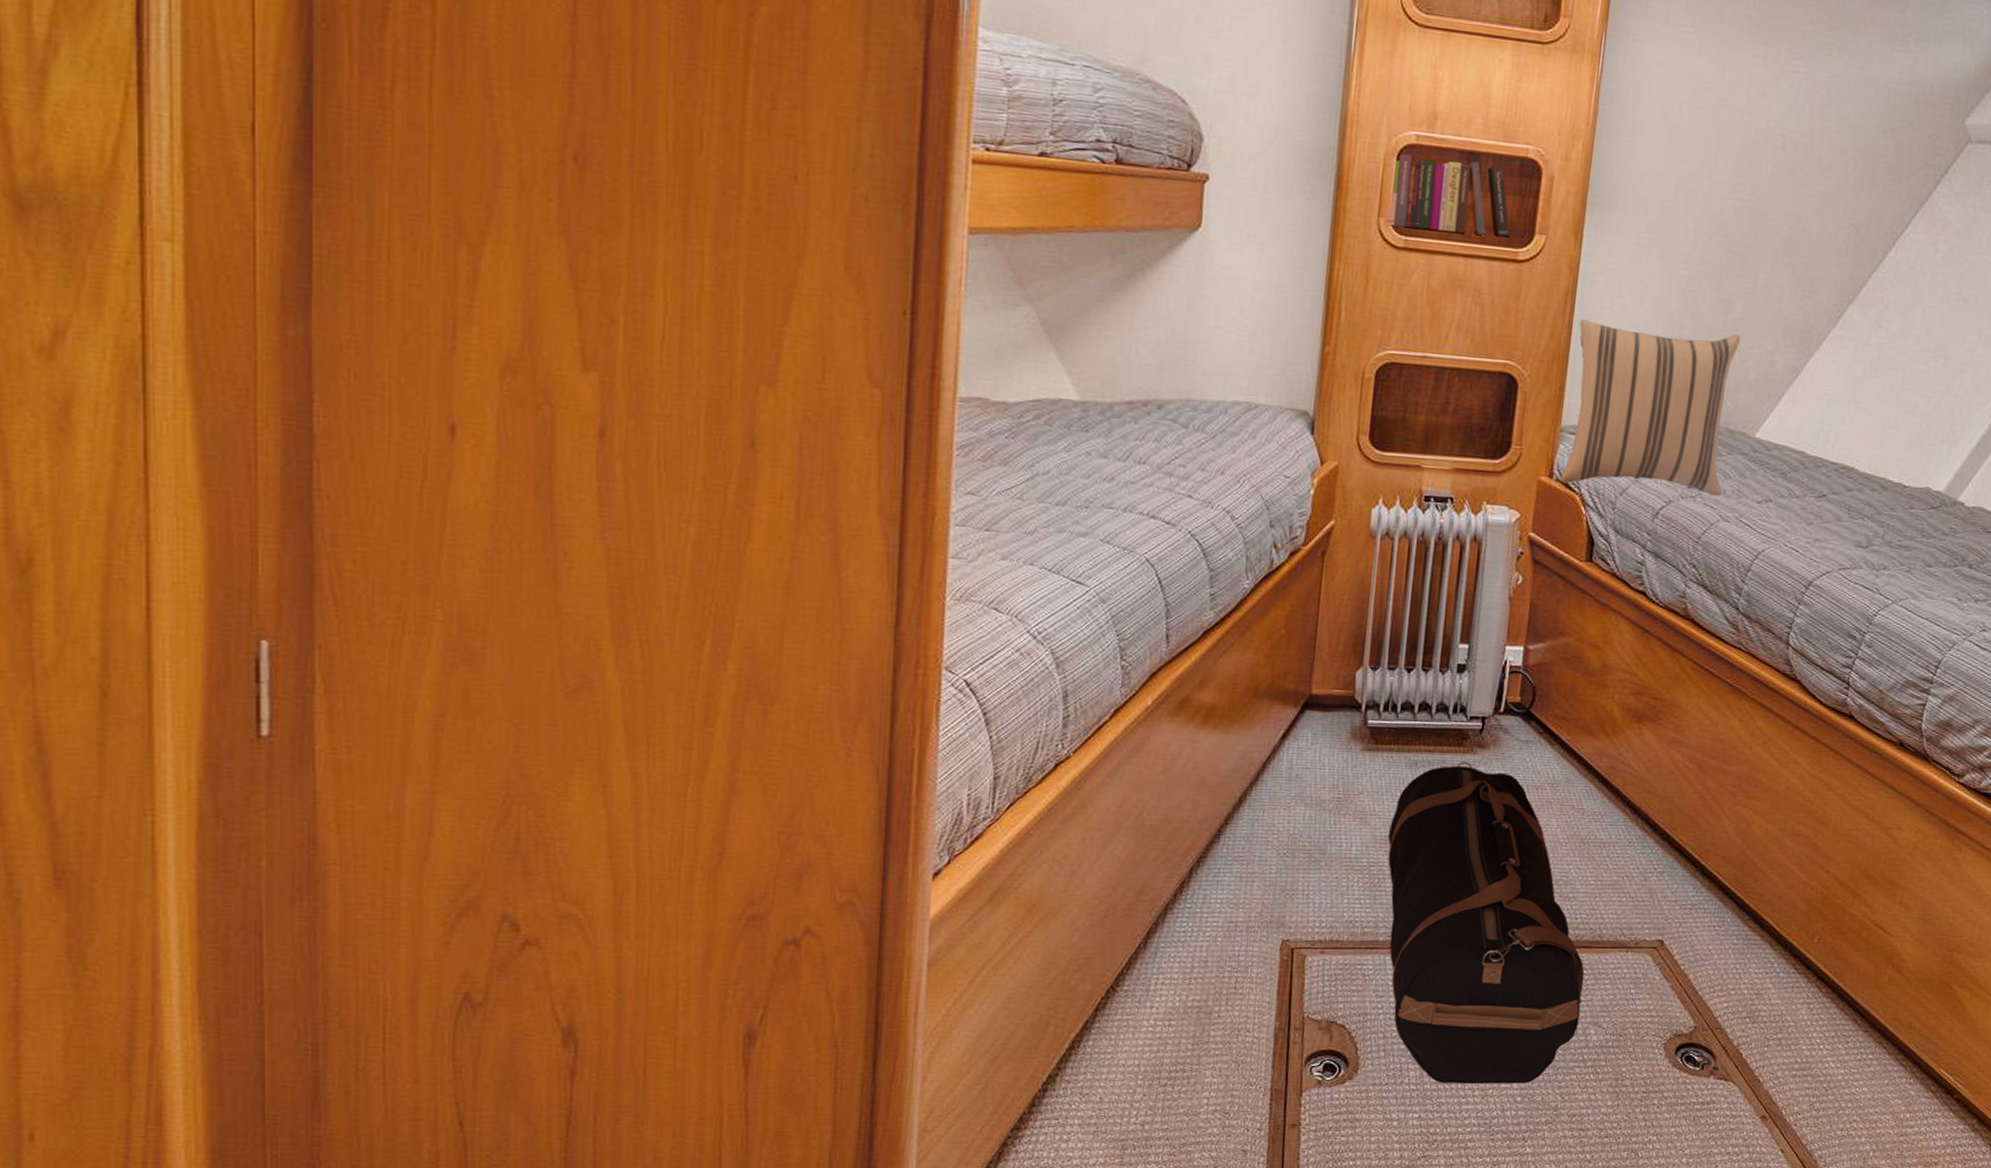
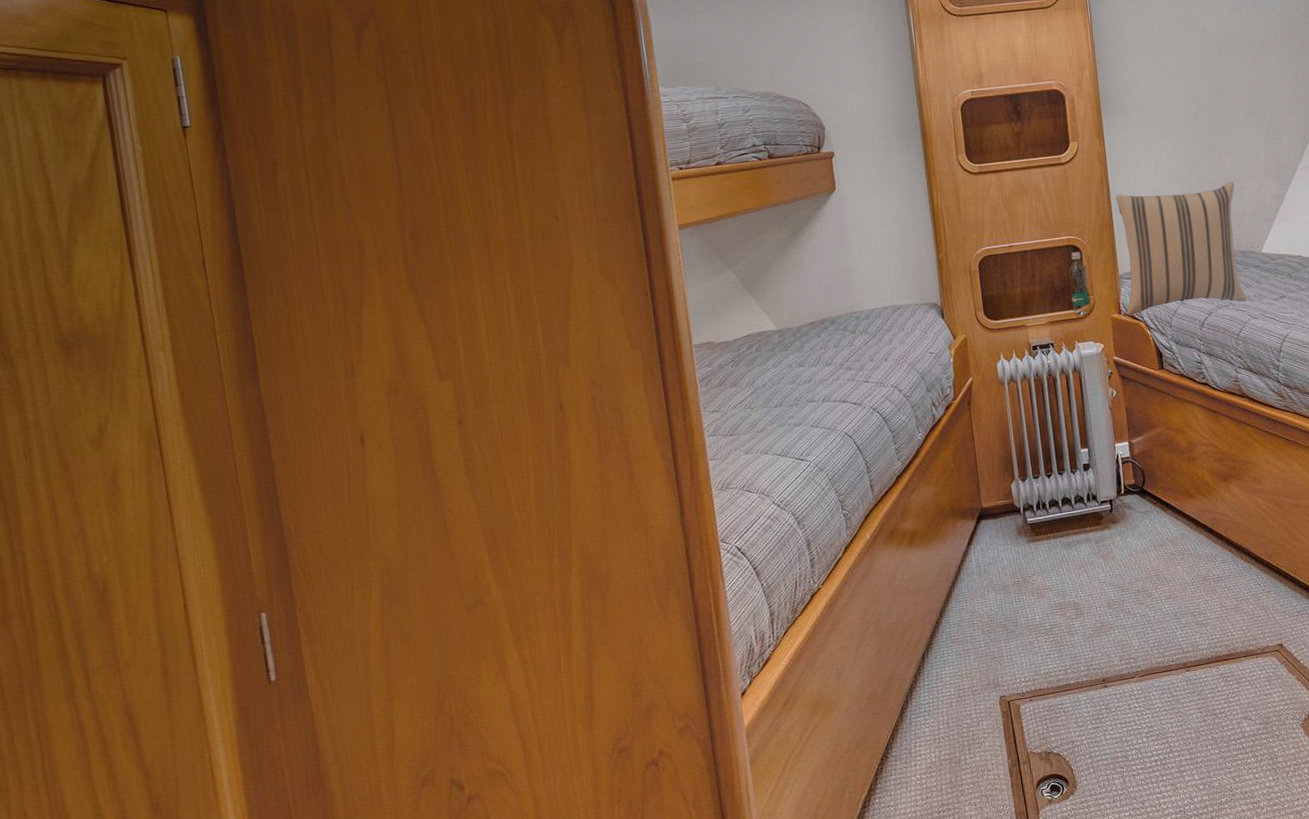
books: present [1383,153,1510,238] -> none [960,100,1052,160]
duffel bag: present [1387,761,1585,1084] -> none [1059,535,1234,786]
bottle: none [1489,382,1520,470] -> present [1068,251,1091,316]

